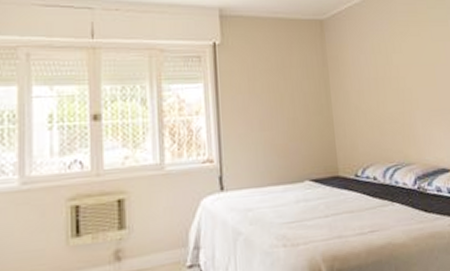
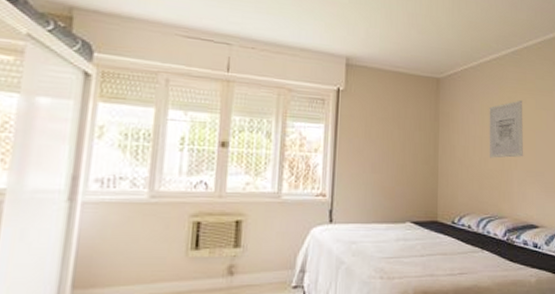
wall art: none [380,34,424,100] -> present [489,100,523,158]

